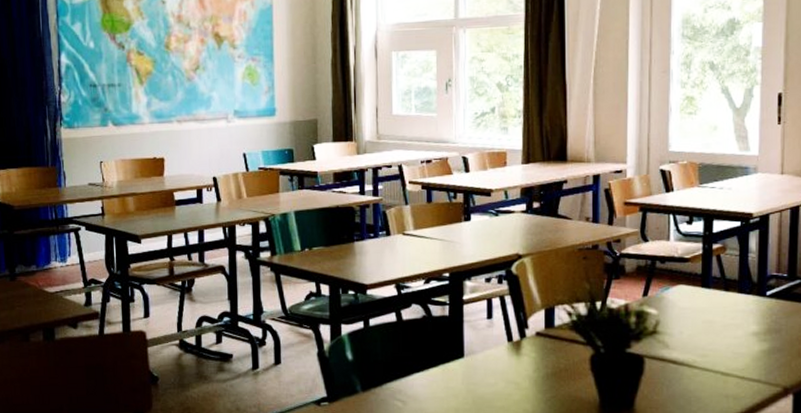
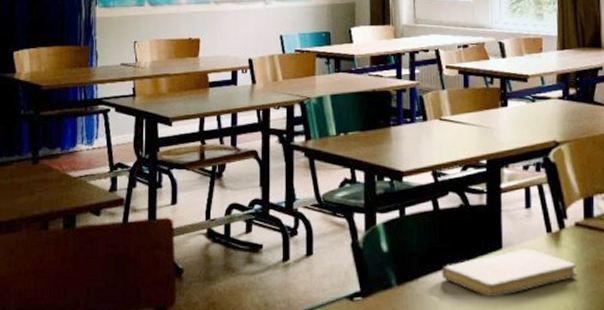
notebook: none [405,357,538,403] -> present [441,249,578,298]

